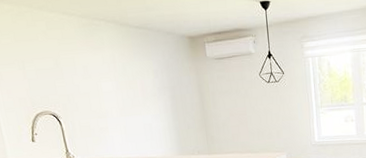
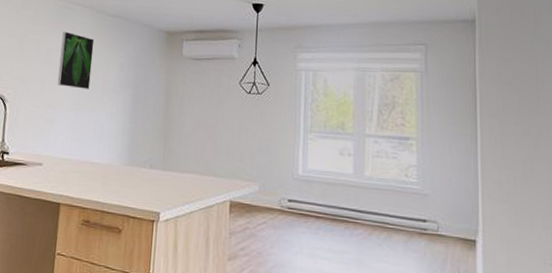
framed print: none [93,47,132,98] -> present [57,31,95,89]

